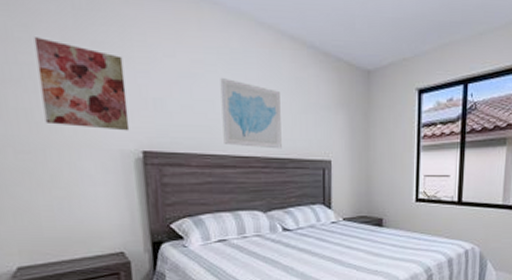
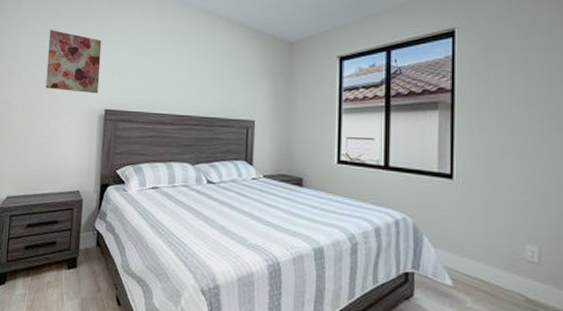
wall art: present [220,78,282,149] -> none [165,53,214,110]

